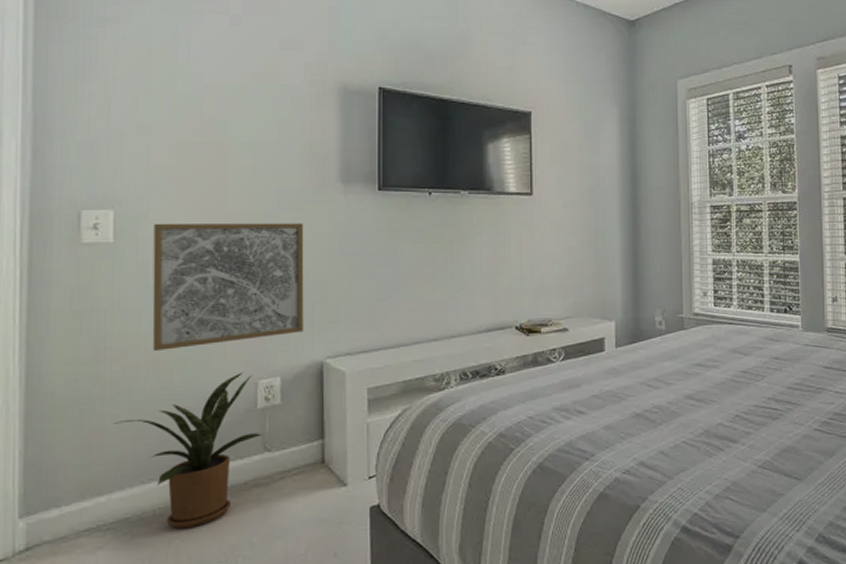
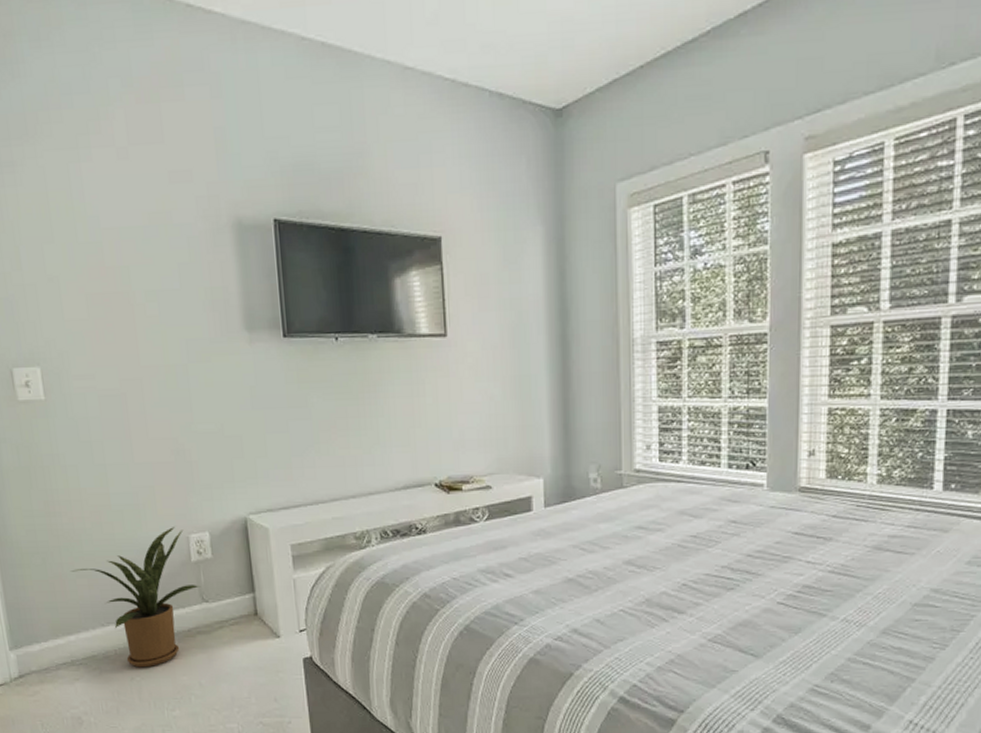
wall art: present [152,223,304,351] -> none [77,375,225,505]

